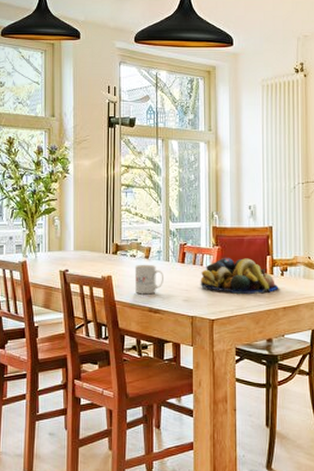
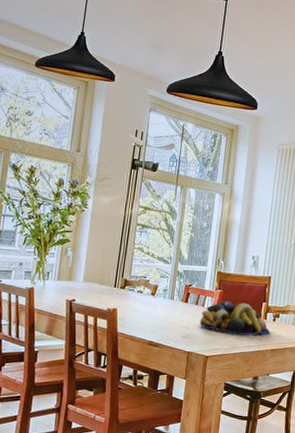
mug: present [134,264,163,295] -> none [137,300,167,329]

